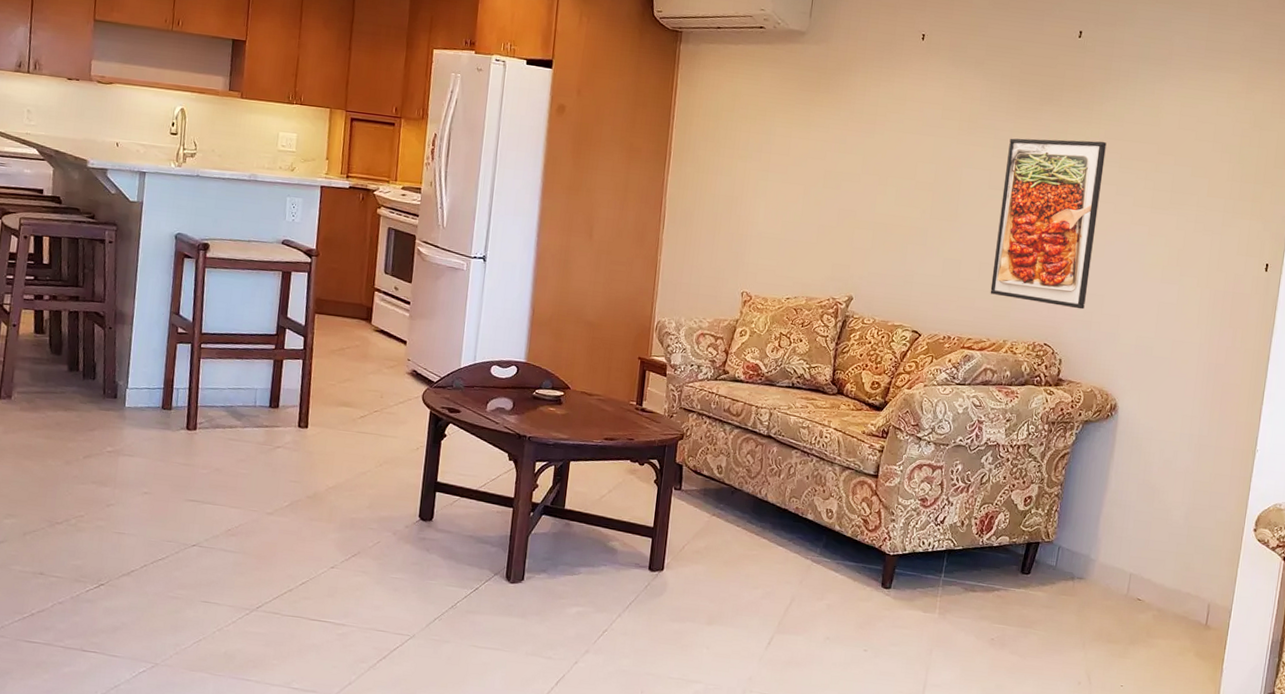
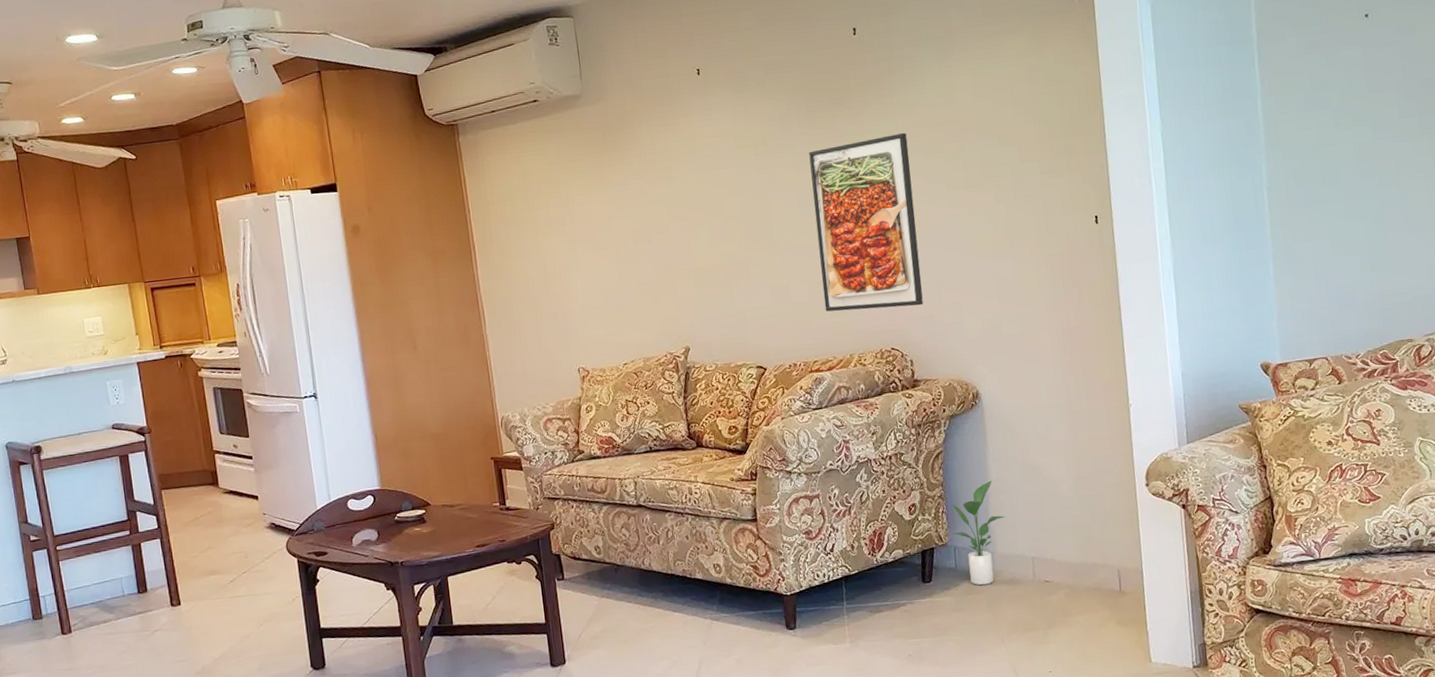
potted plant: none [1059,491,1114,590] -> present [951,480,1006,586]

